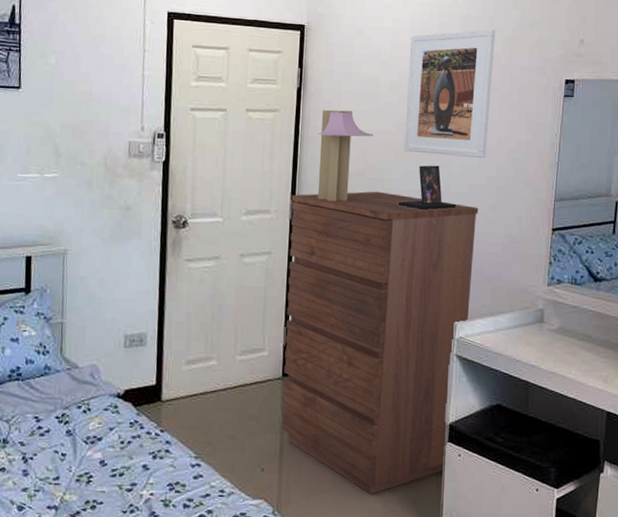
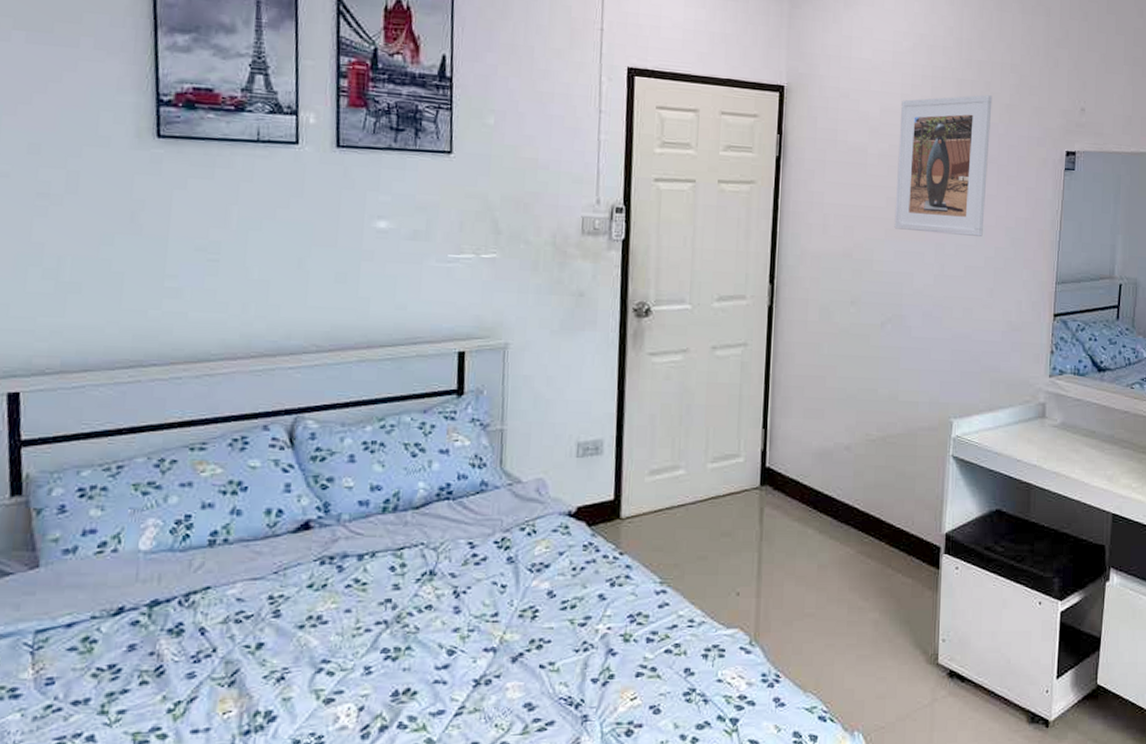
dresser: present [281,191,479,494] -> none [758,273,976,616]
table lamp: present [317,109,374,202] -> none [799,181,861,286]
photo frame: present [398,165,456,211] -> none [889,244,951,295]

